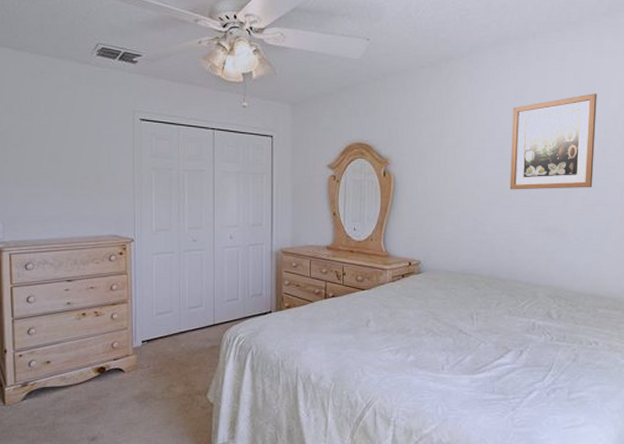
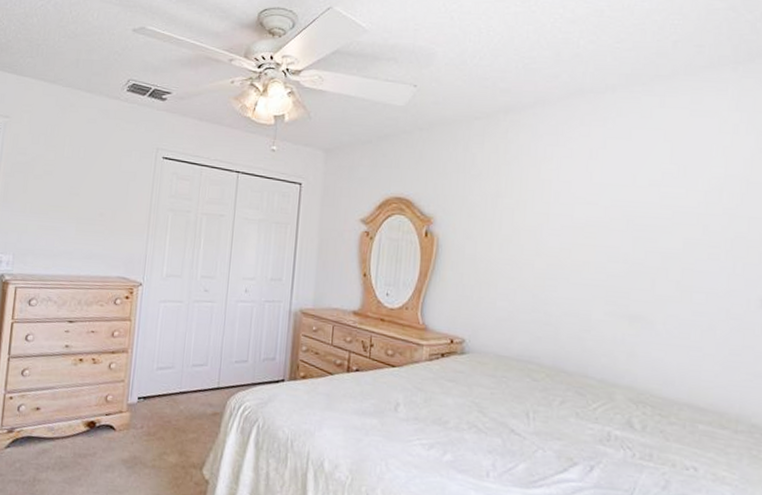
wall art: present [509,93,597,190] -> none [580,157,695,271]

